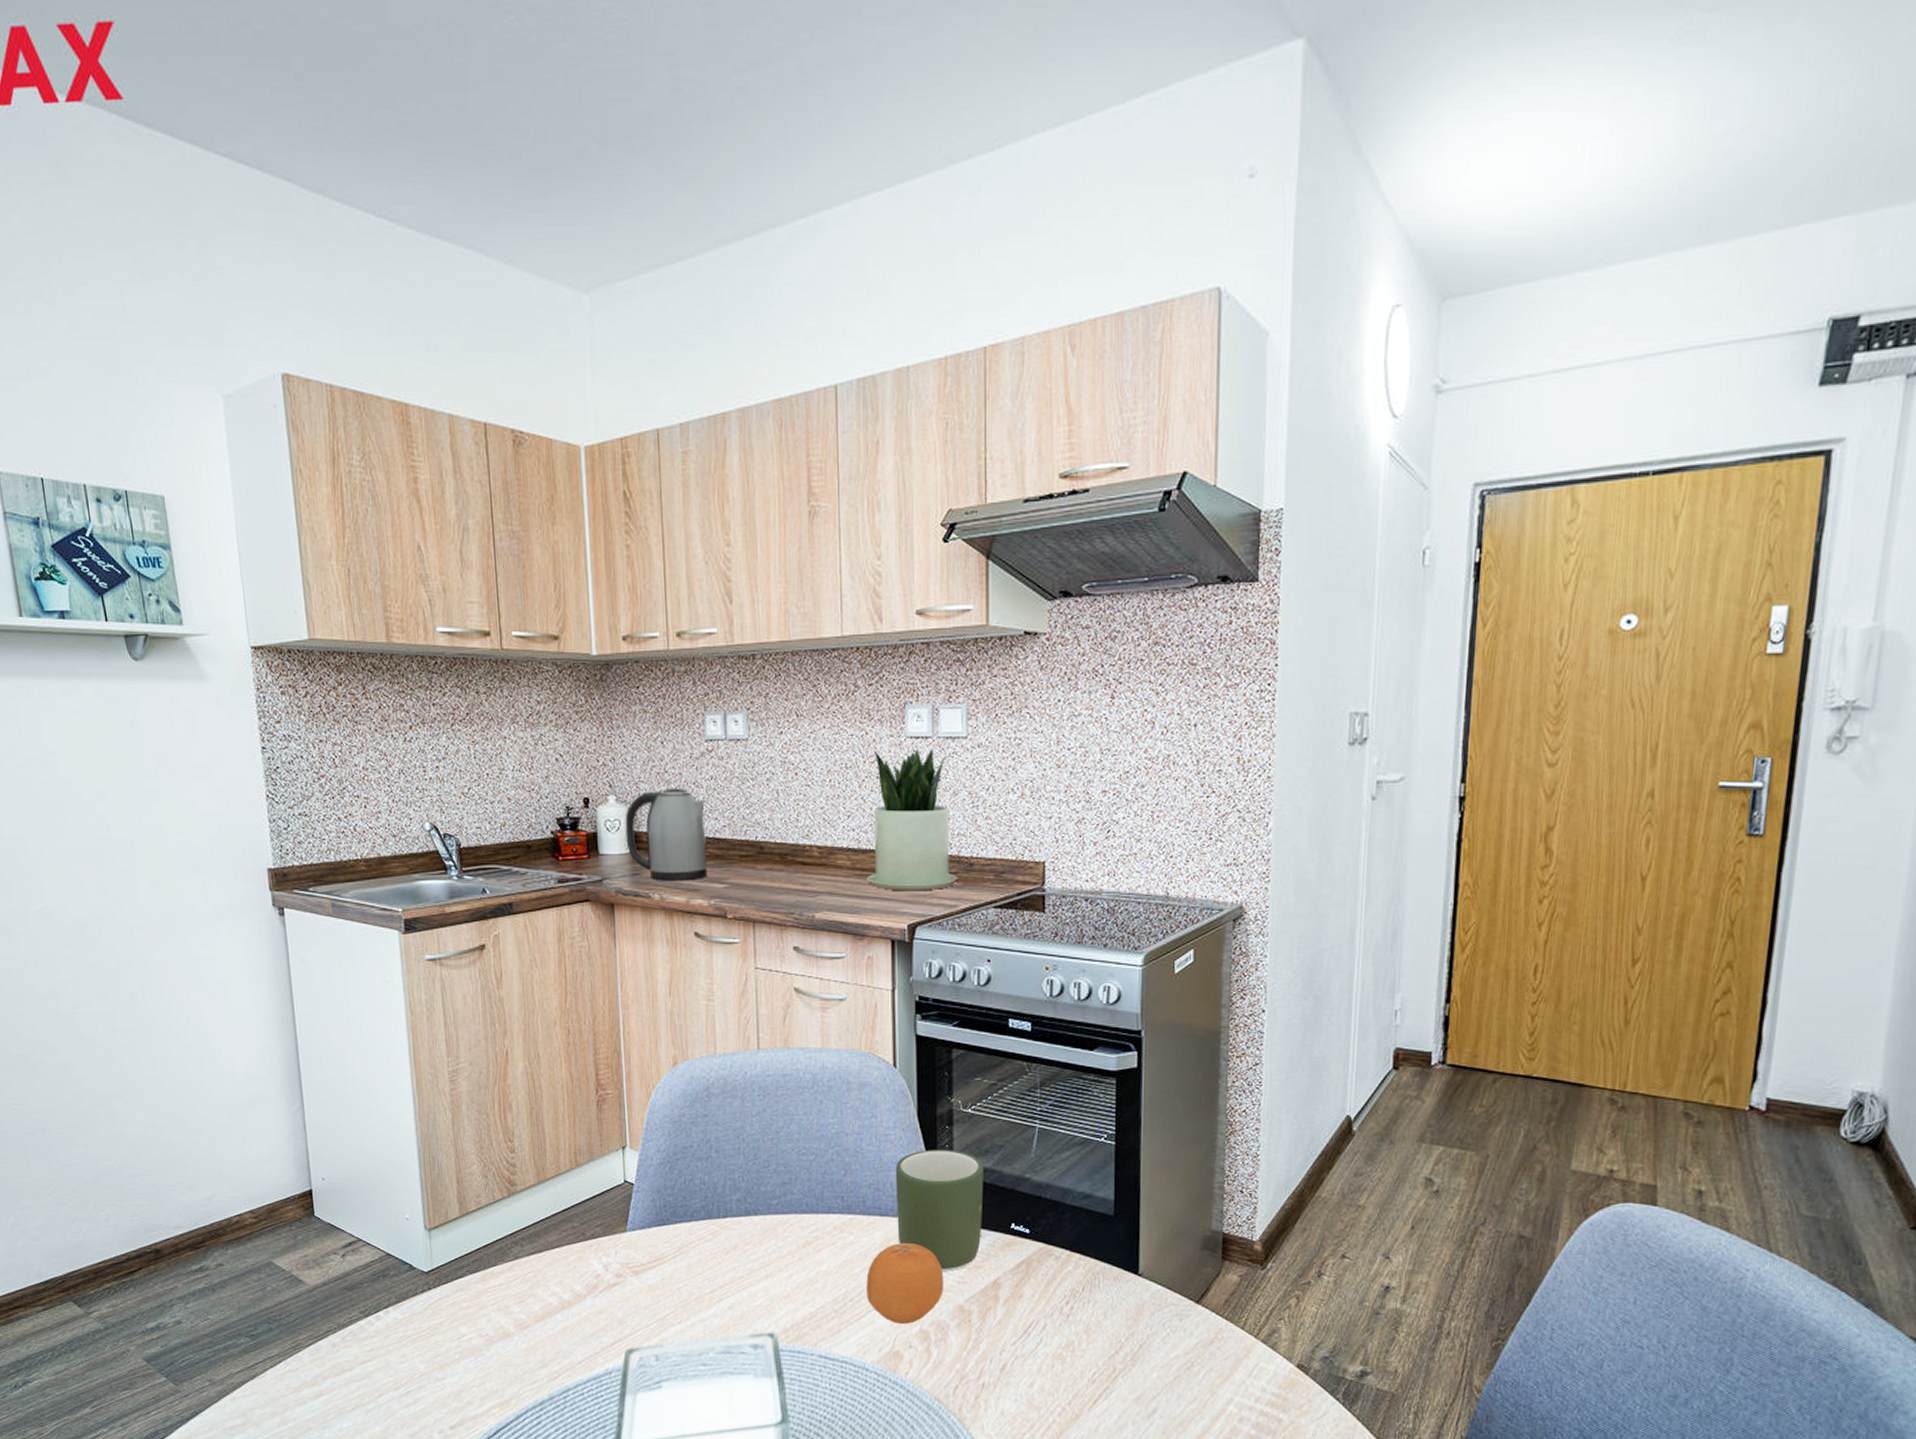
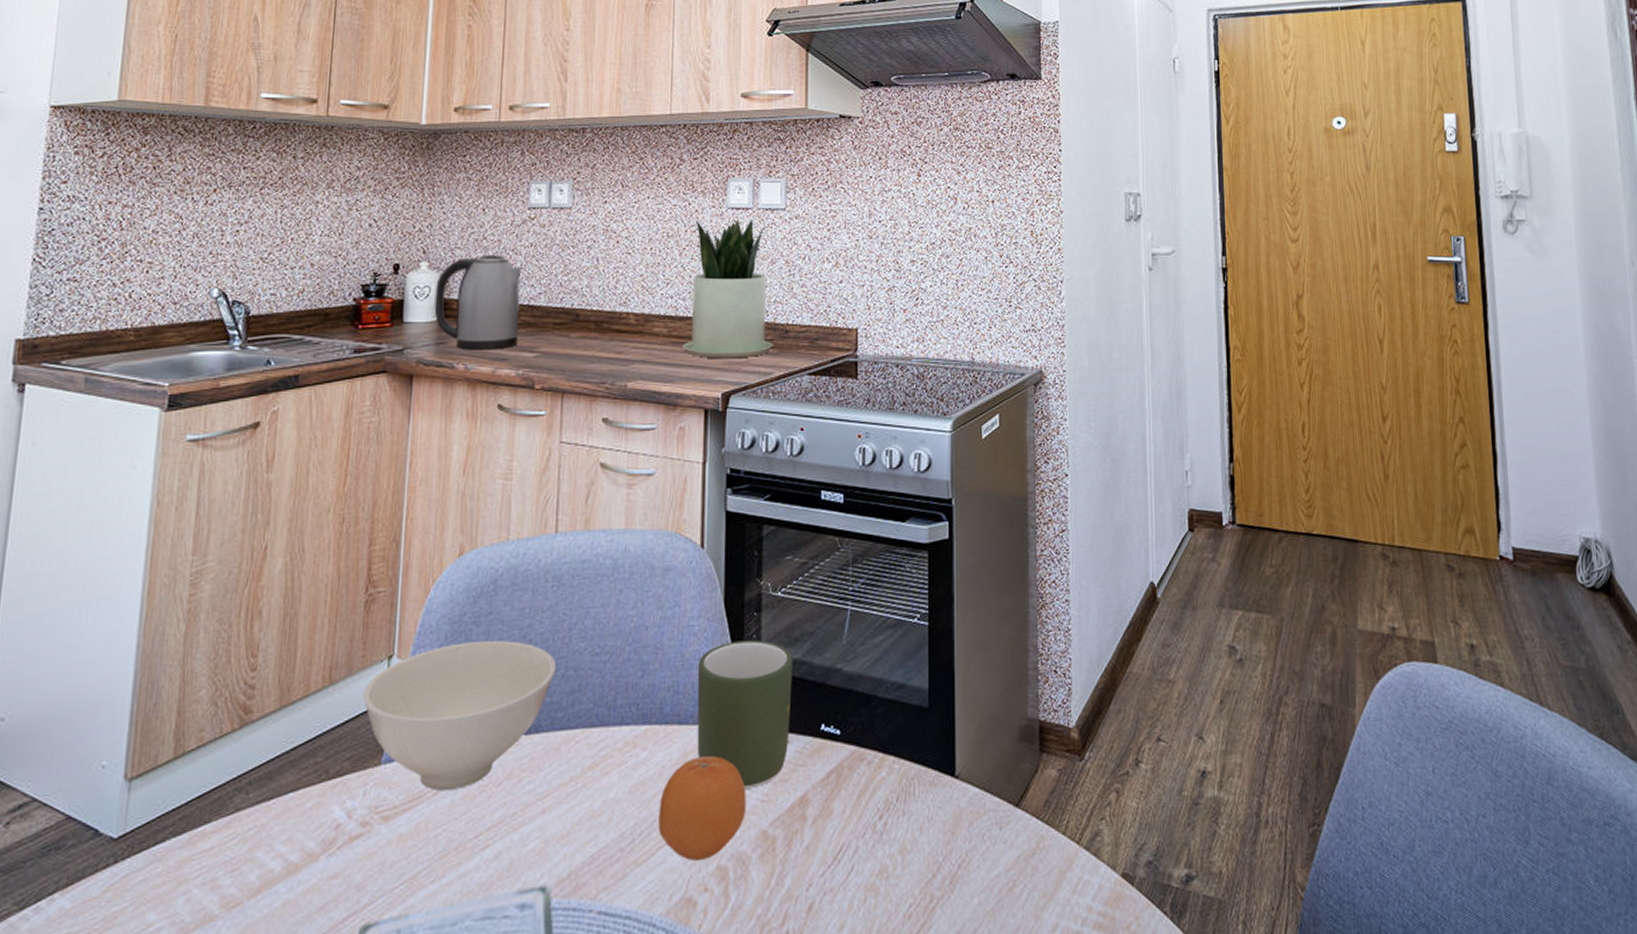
bowl: none [604,1138,768,1254] -> present [362,640,557,790]

